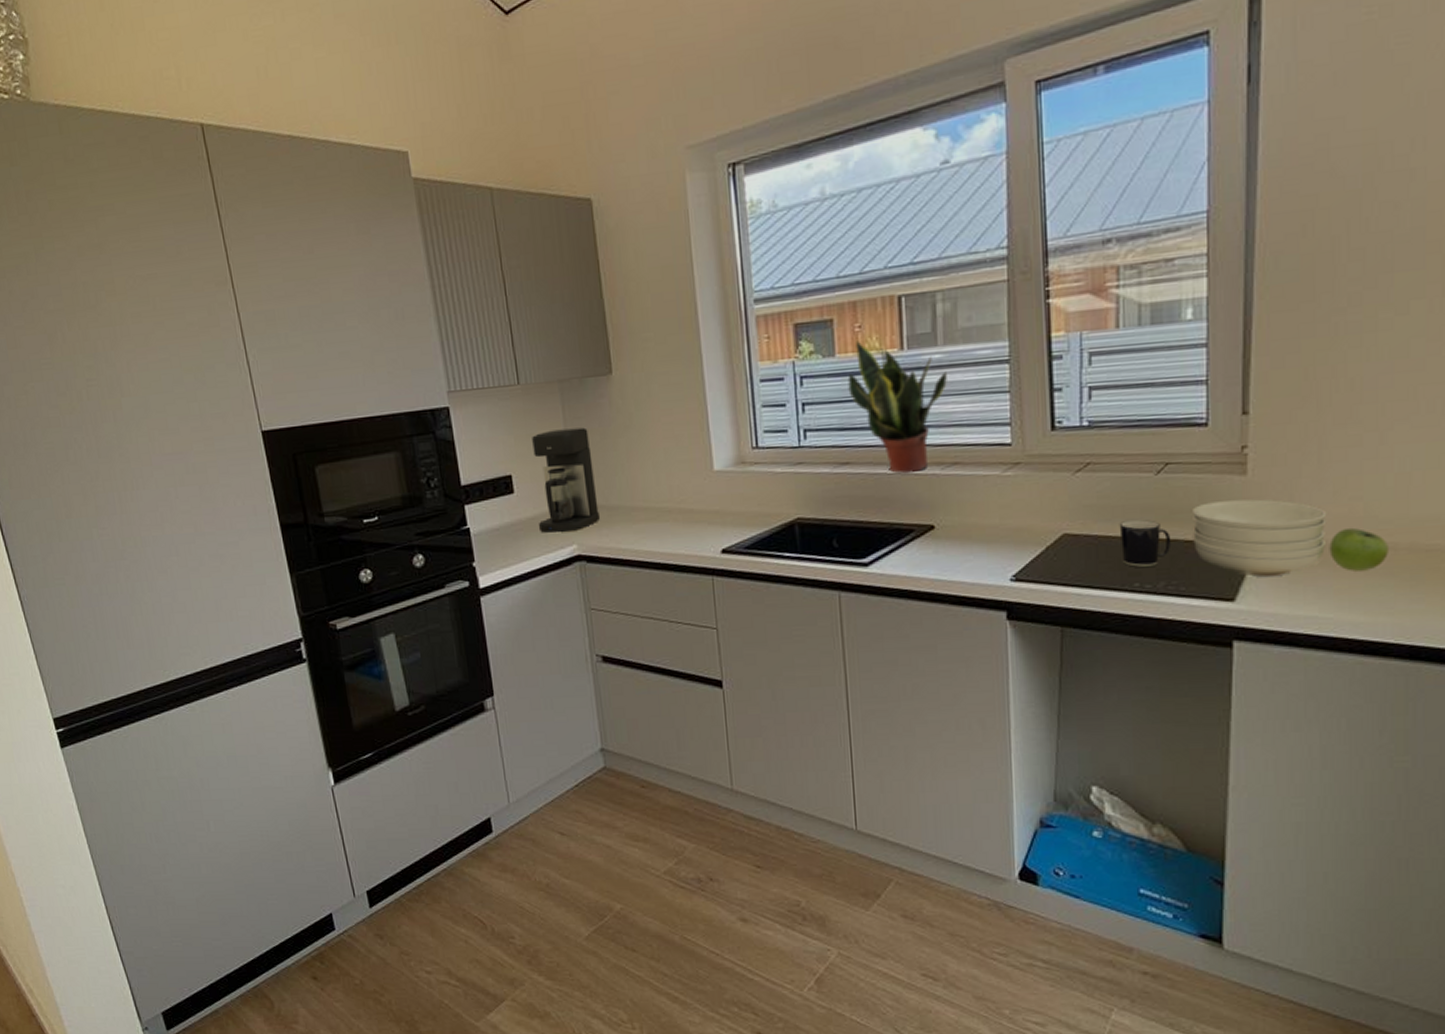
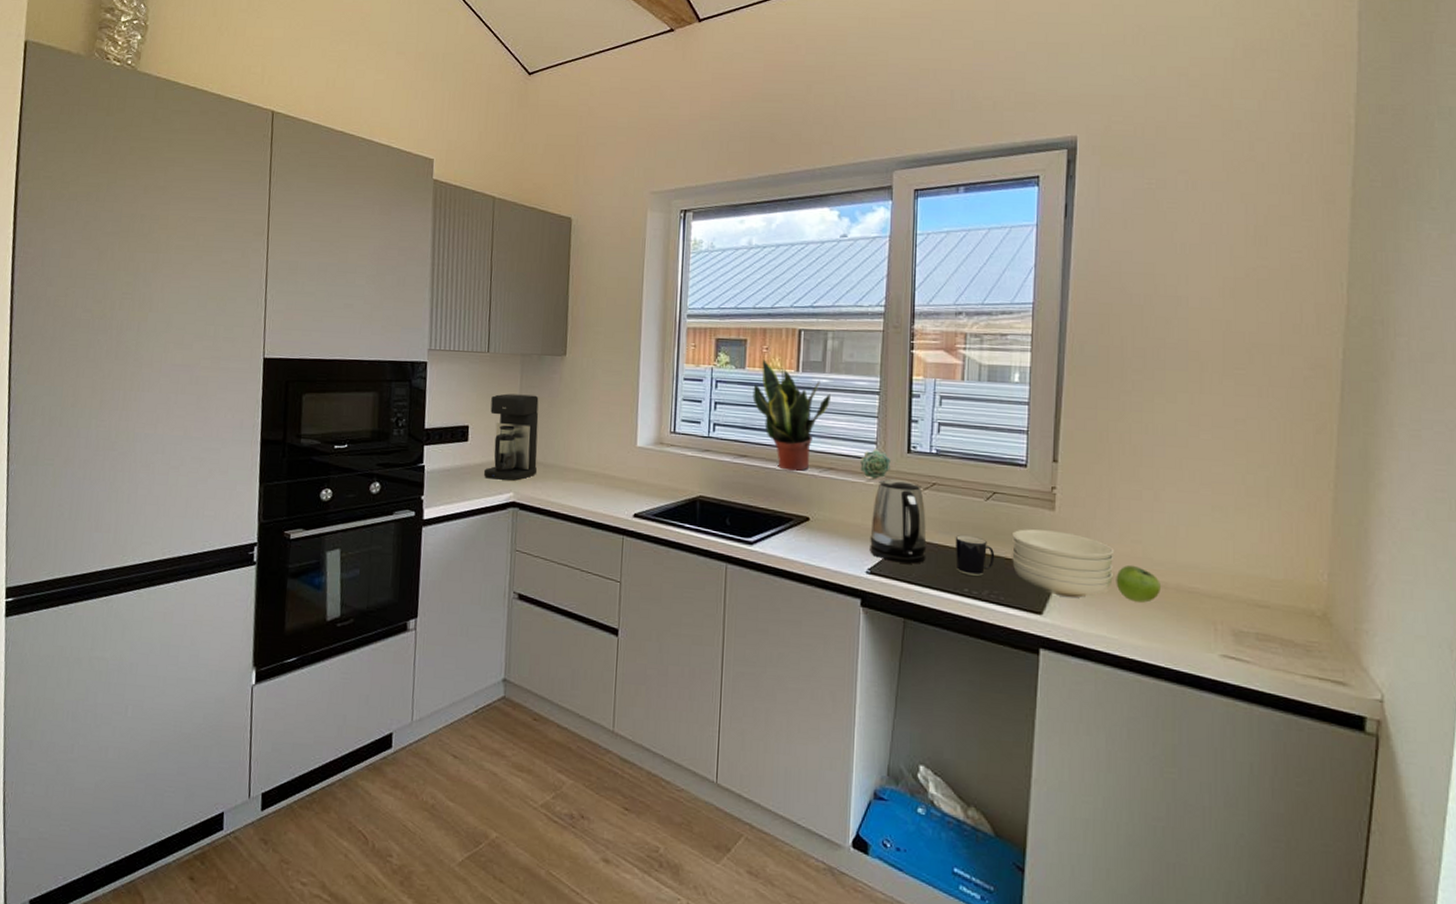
succulent plant: none [990,431,1032,470] -> present [859,449,892,480]
kettle: none [1011,464,1084,564] -> present [870,479,927,564]

